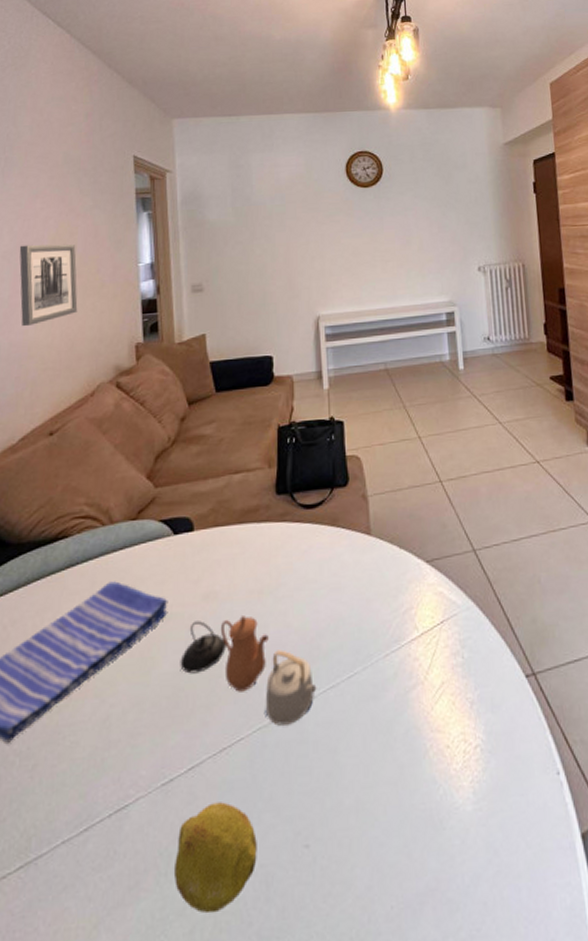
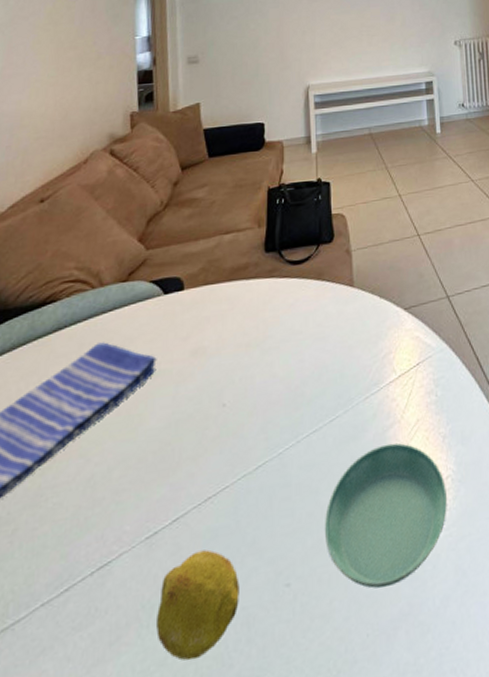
wall art: present [19,244,78,327] -> none [14,17,73,97]
teapot: present [180,616,317,726] -> none [167,368,300,472]
saucer: none [344,705,477,859] -> present [325,443,447,589]

